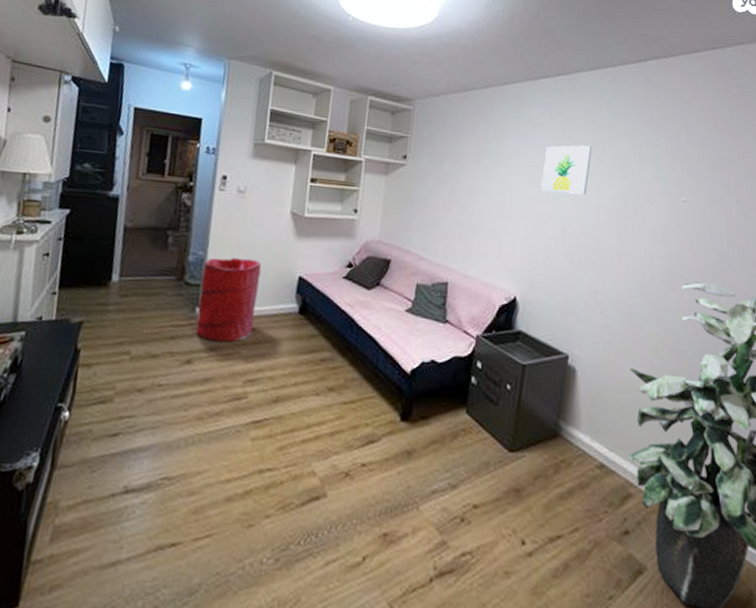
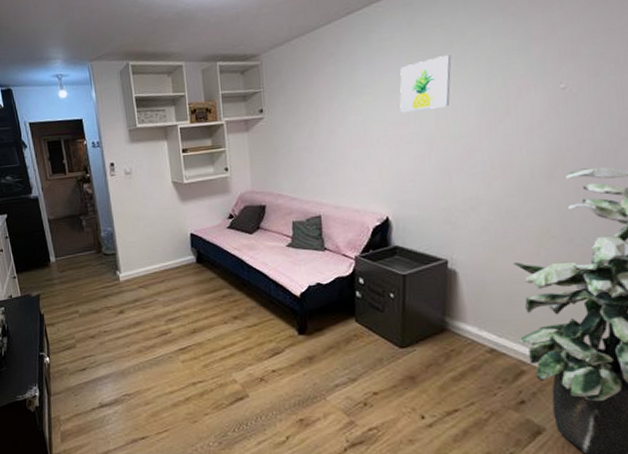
laundry hamper: present [195,258,262,343] -> none [114,226,163,294]

